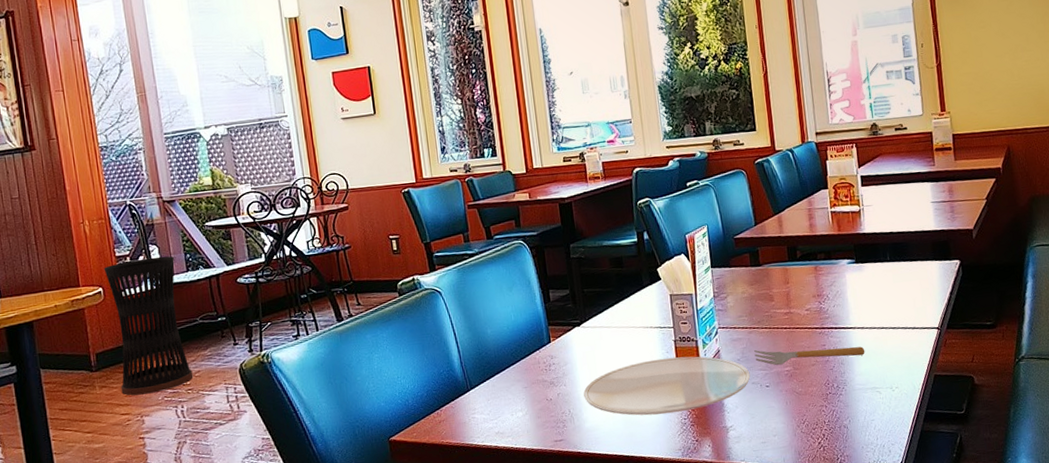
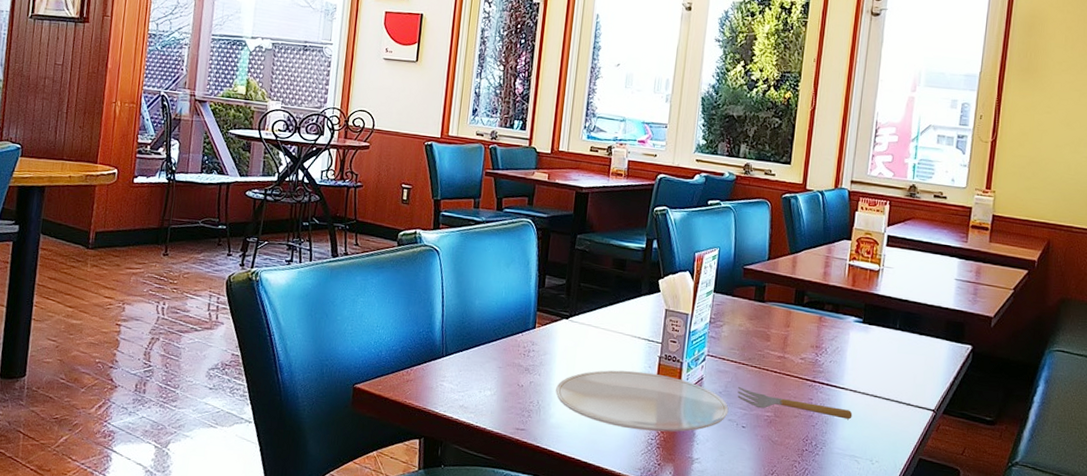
umbrella stand: present [104,256,193,396] -> none [110,149,193,284]

